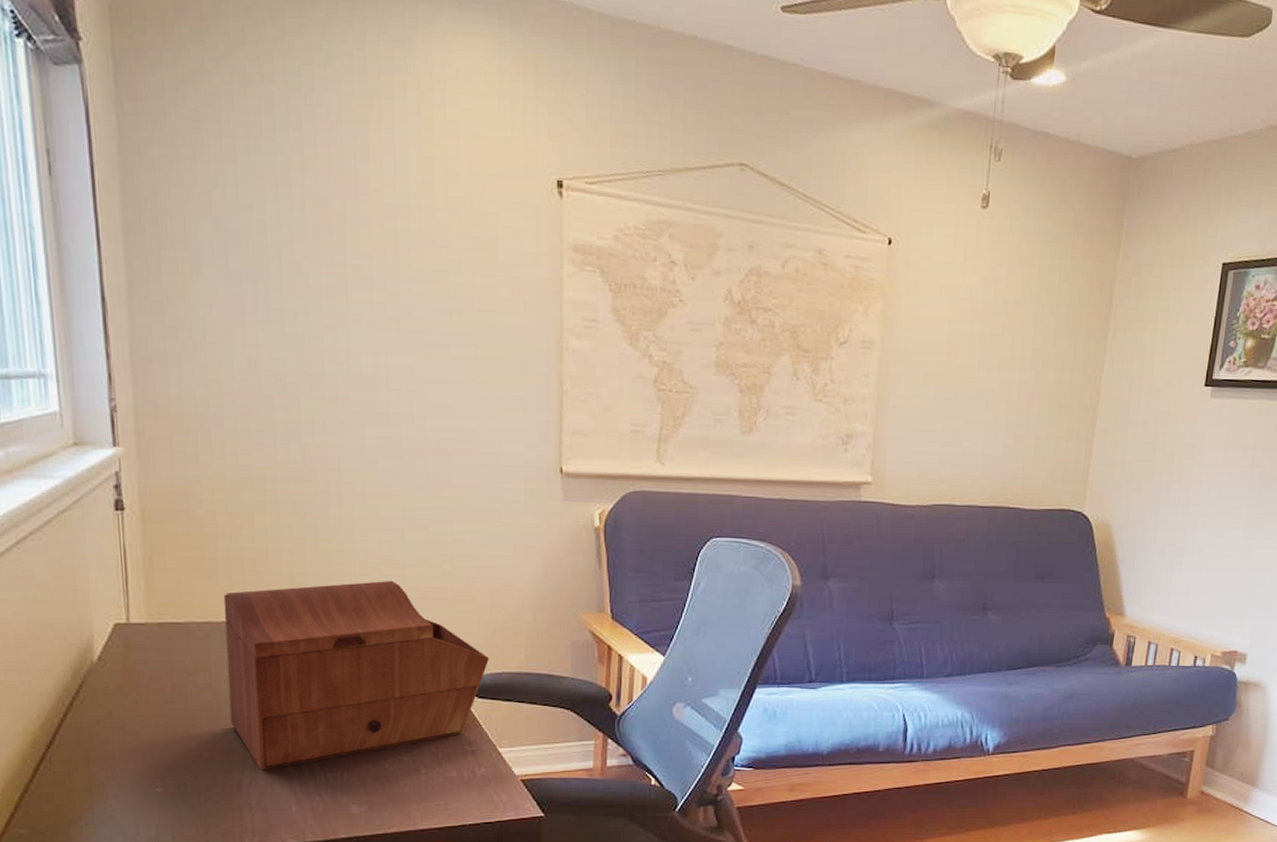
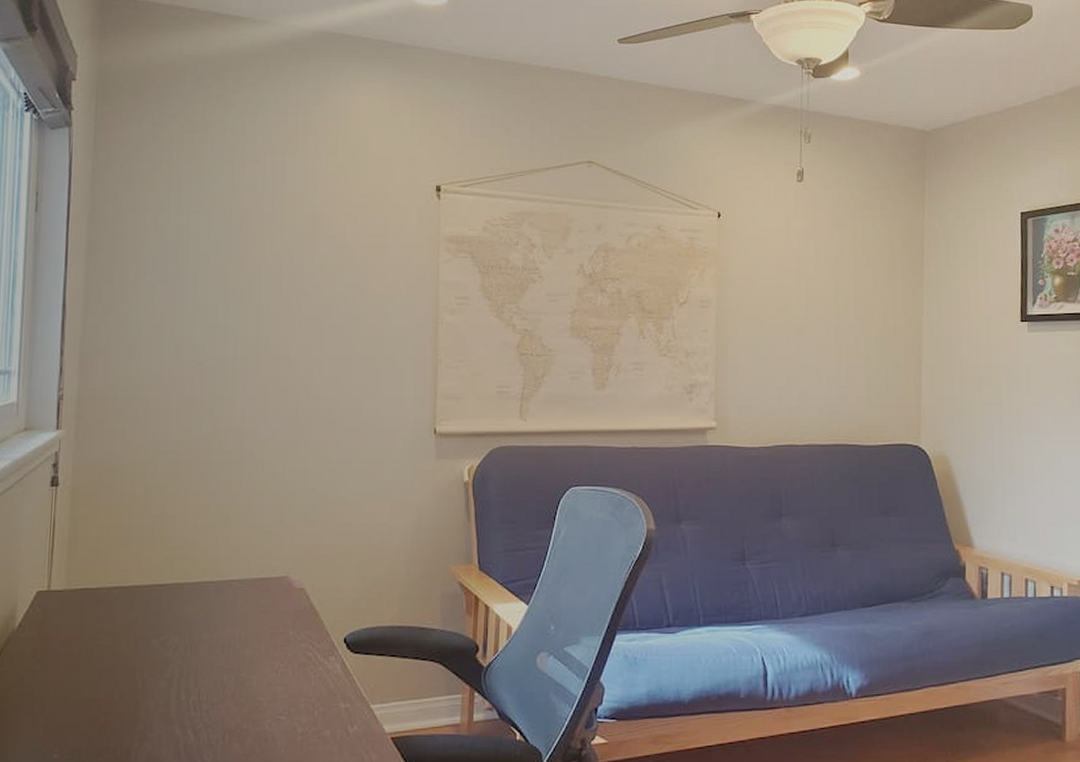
sewing box: present [223,580,489,771] -> none [127,540,365,734]

